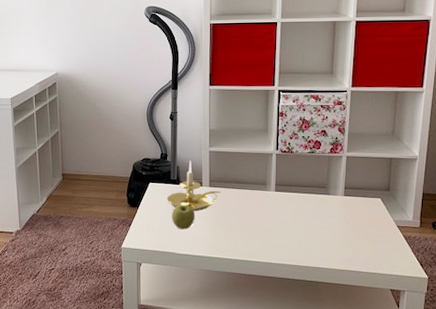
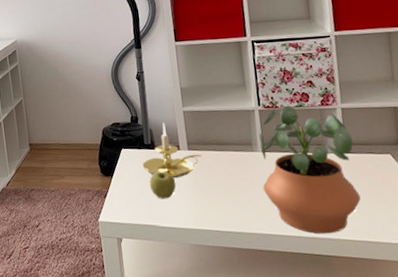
potted plant: none [271,151,351,264] -> present [259,105,361,234]

